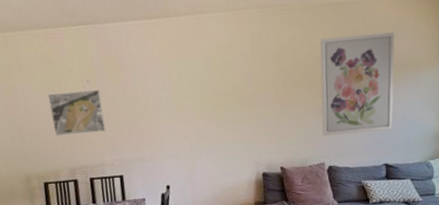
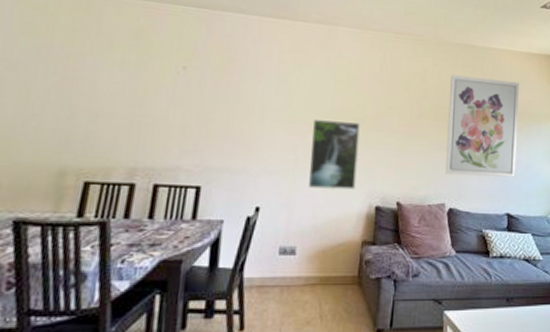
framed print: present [47,89,106,136] -> none [121,72,197,129]
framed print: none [198,103,243,165] -> present [308,119,361,190]

